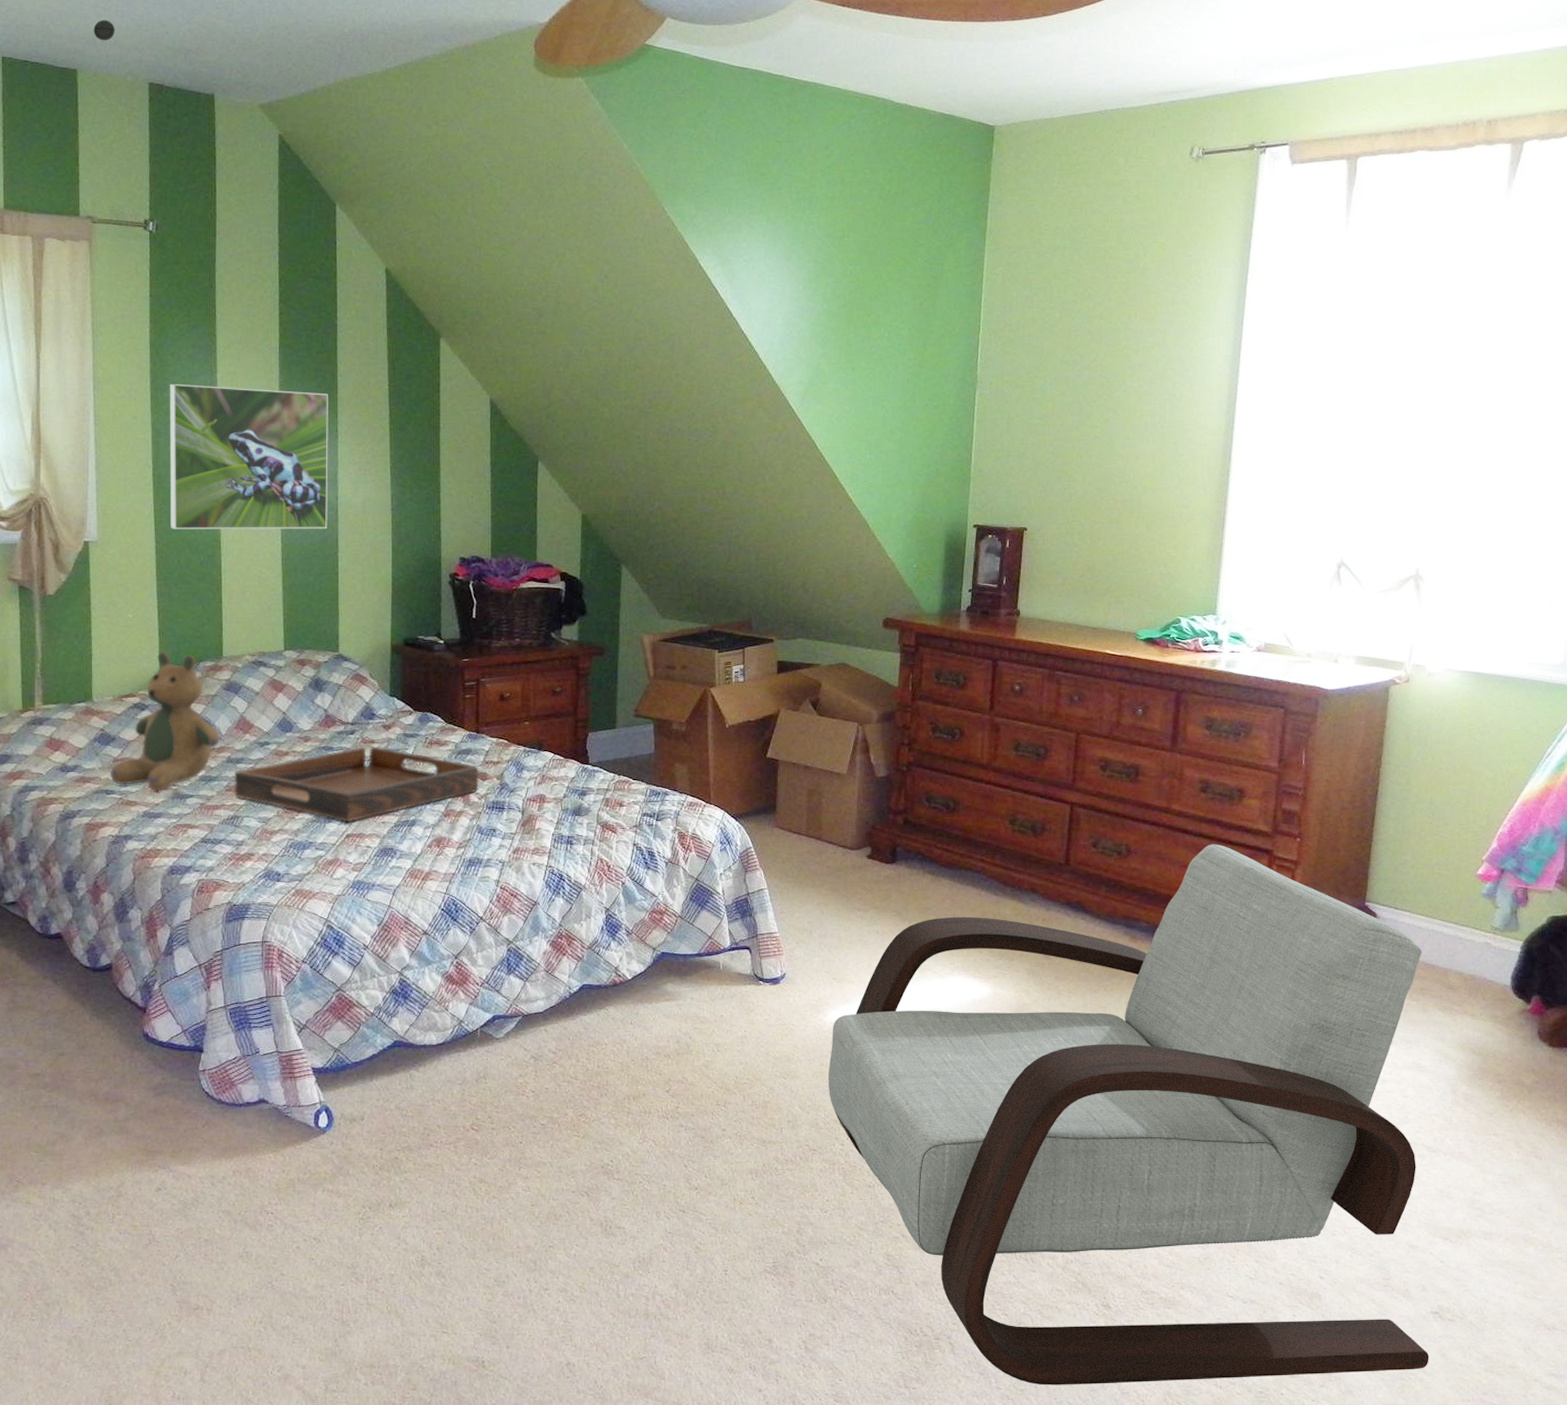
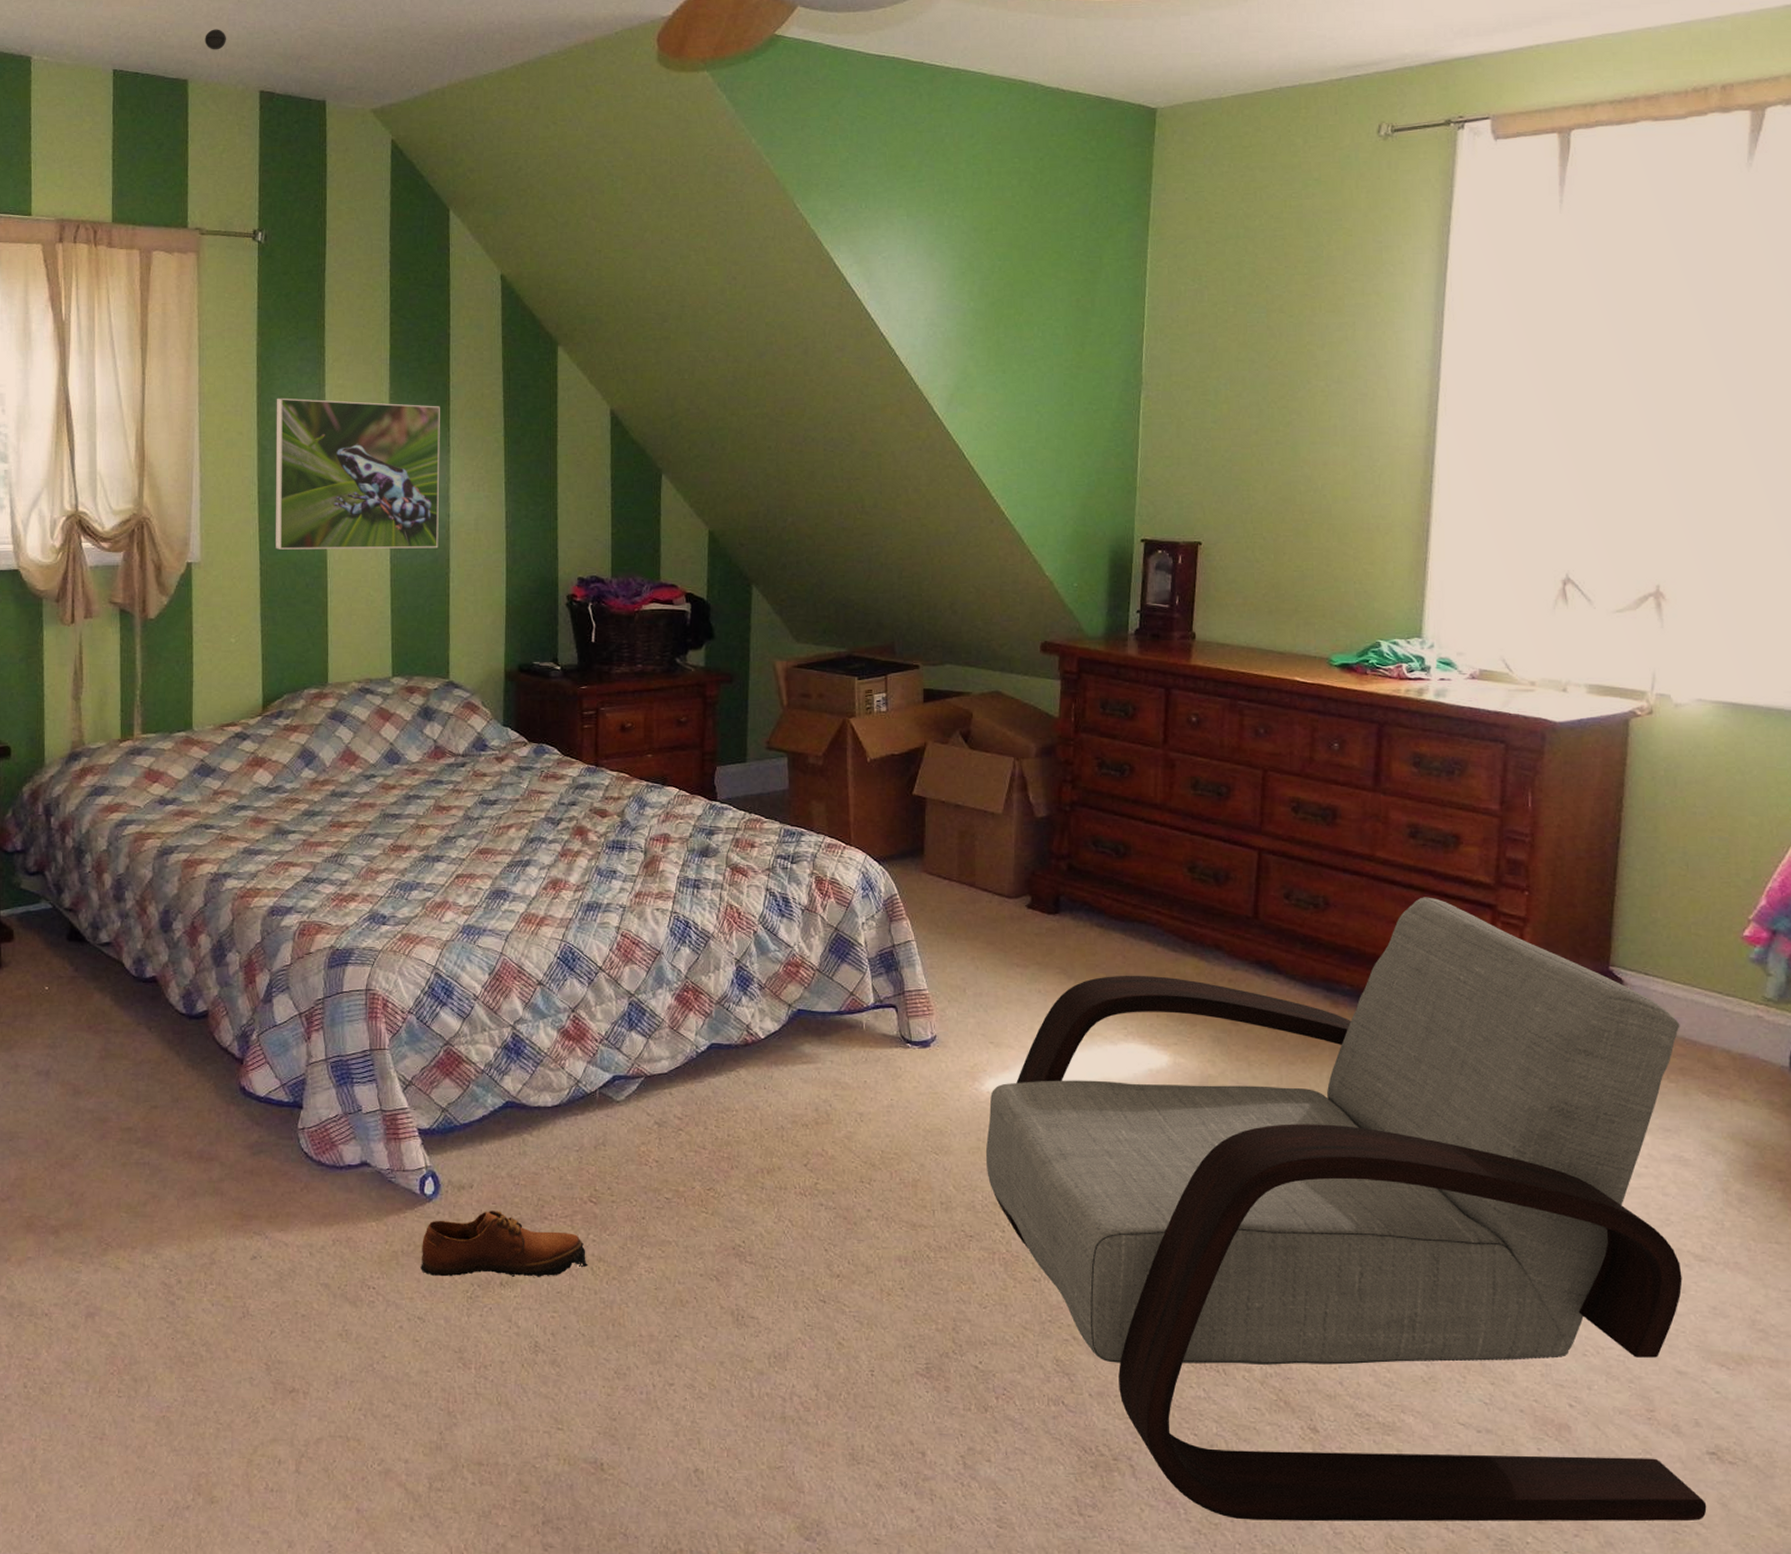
teddy bear: present [111,651,220,790] -> none [210,677,324,825]
serving tray: present [234,747,479,822] -> none [339,780,598,862]
shoe: none [316,1140,471,1201] -> present [421,1211,589,1277]

